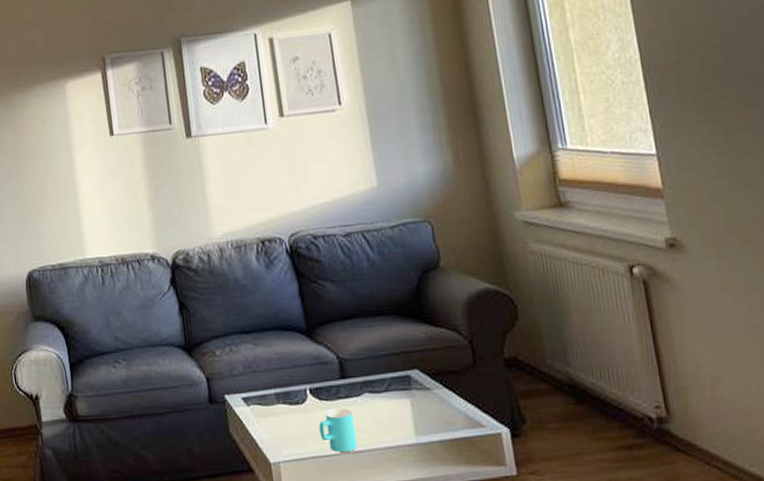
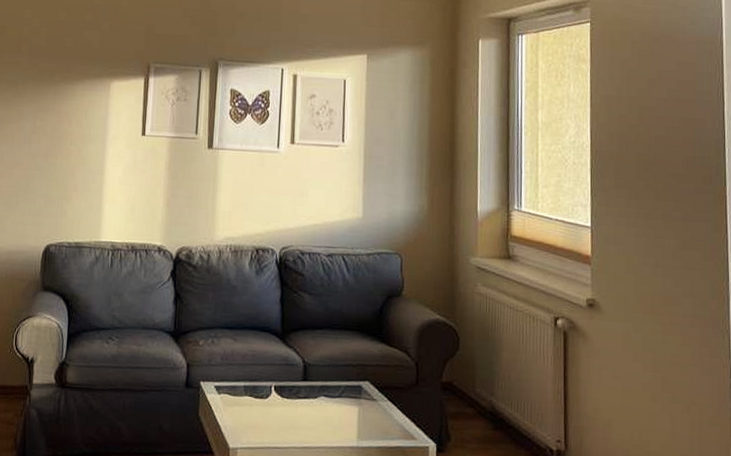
cup: present [319,408,357,452] -> none [276,406,308,446]

